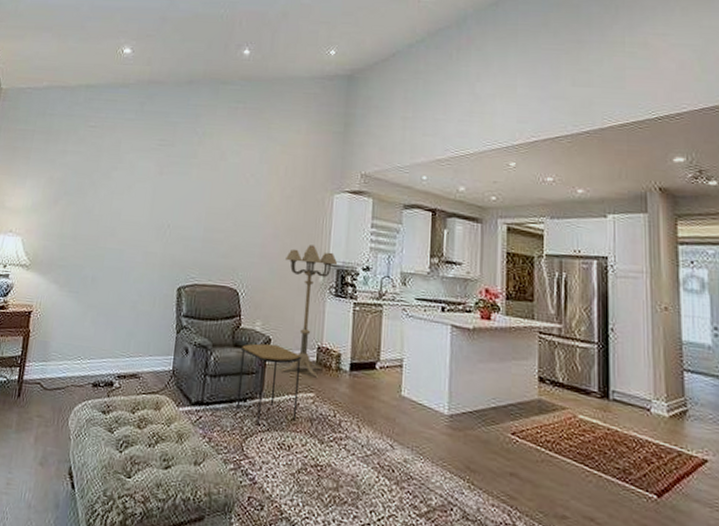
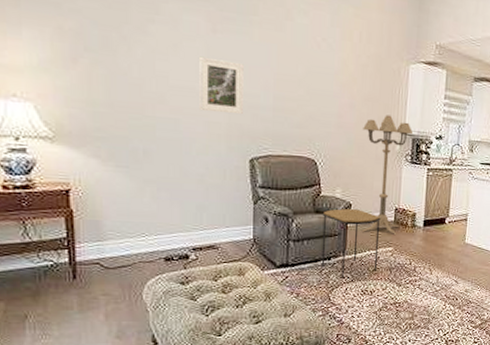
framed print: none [141,195,182,246] -> present [199,56,244,115]

